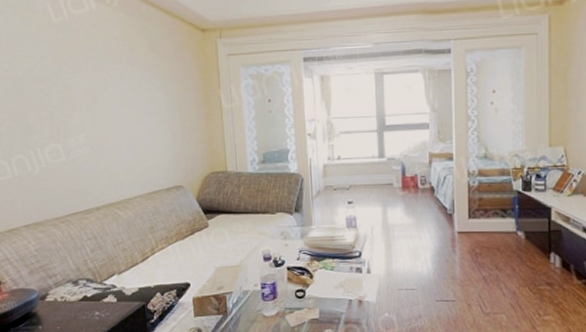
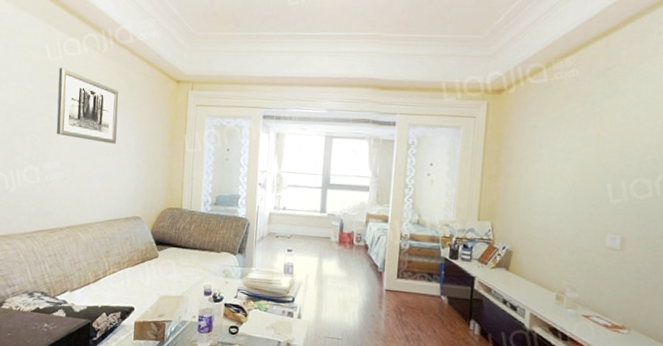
wall art: none [66,29,145,109] -> present [56,67,119,144]

